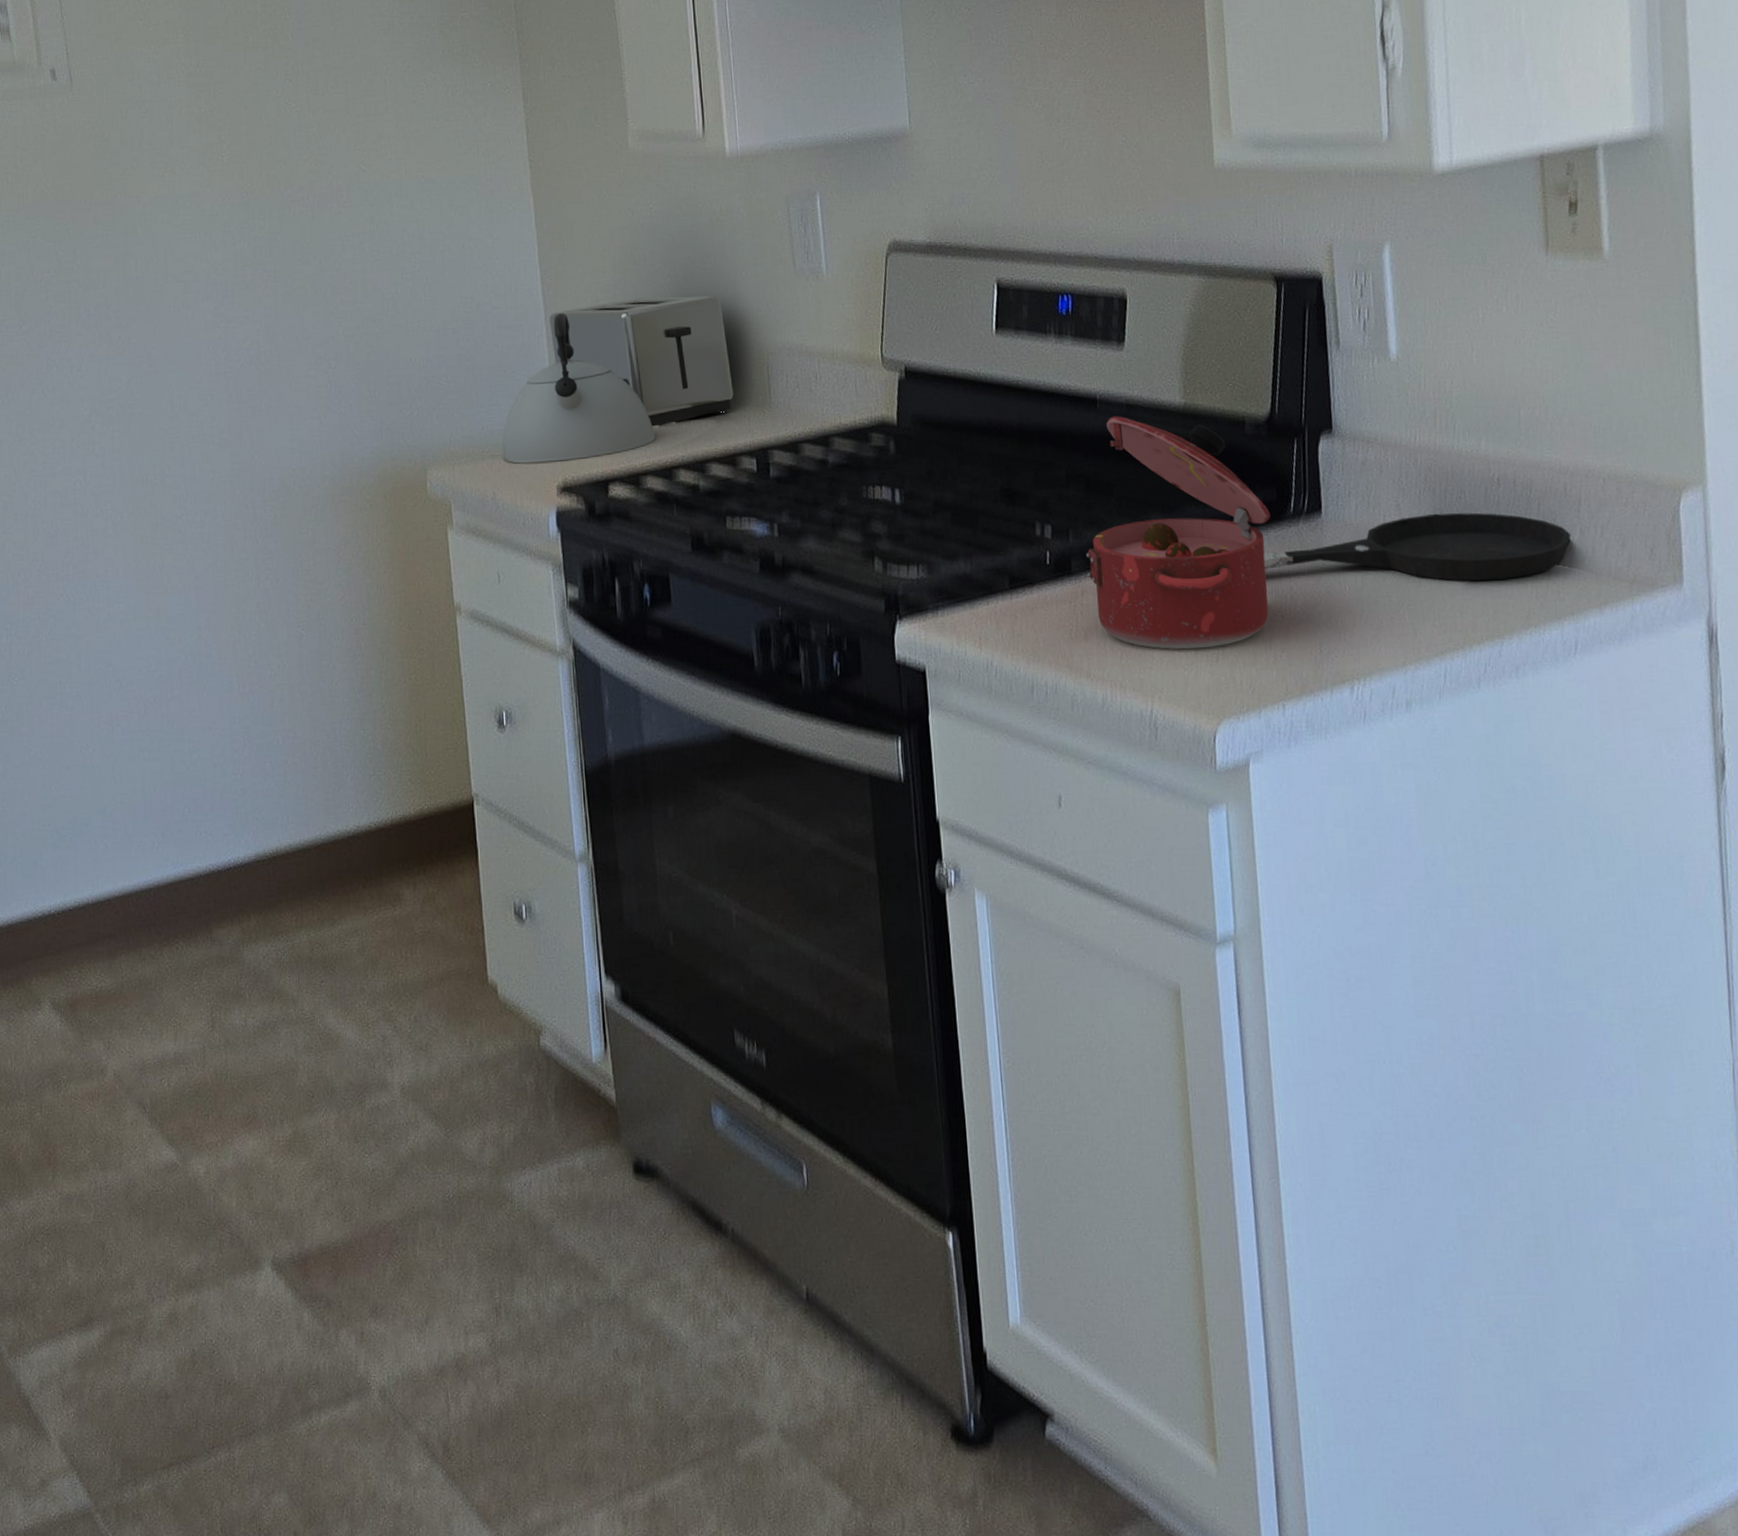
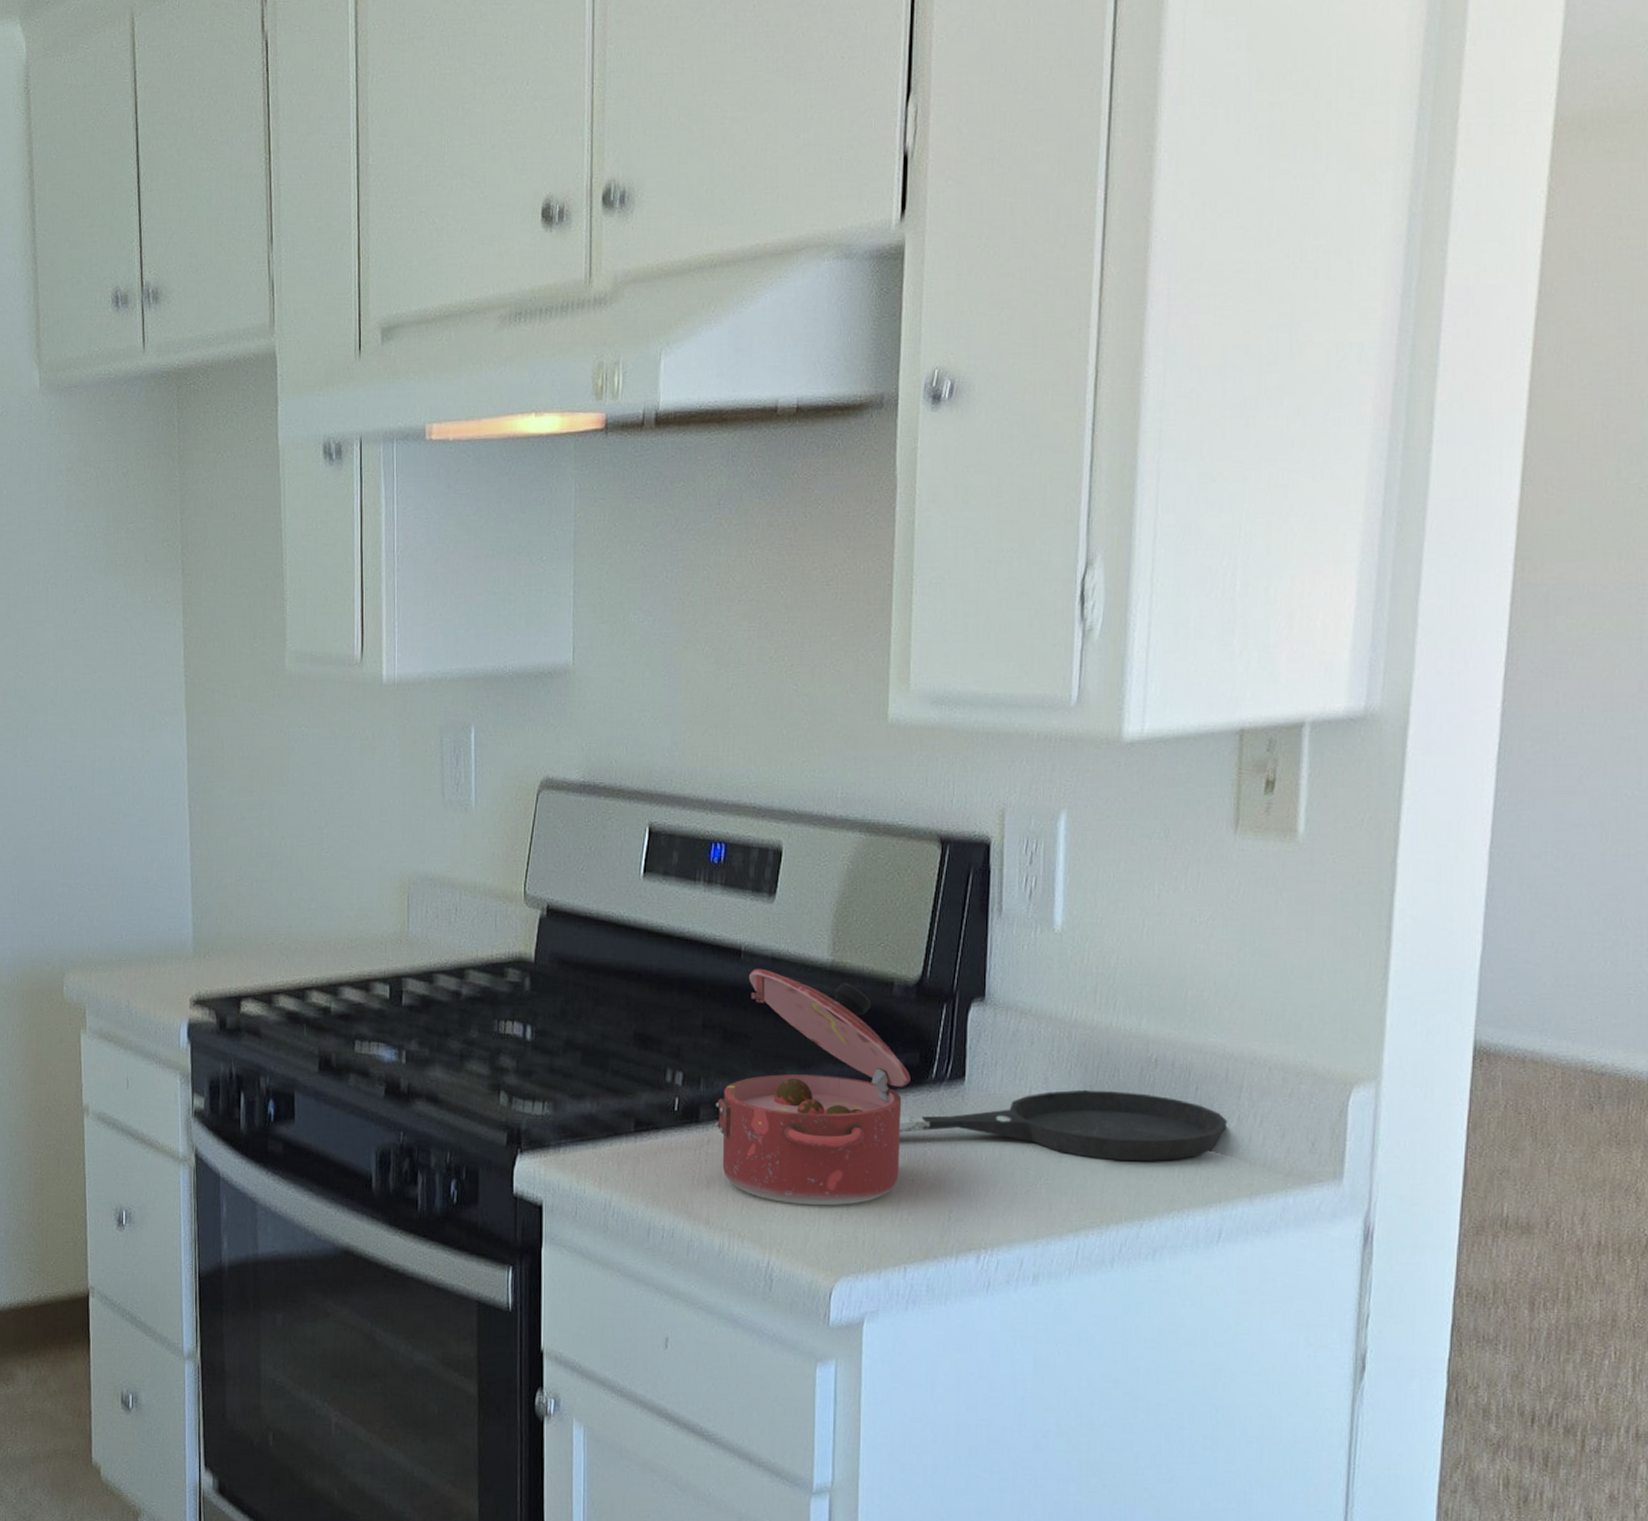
kettle: present [502,313,656,465] -> none [138,830,292,976]
toaster: present [549,296,734,426] -> none [193,819,372,946]

